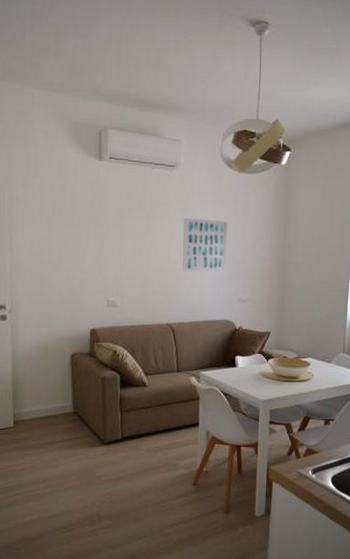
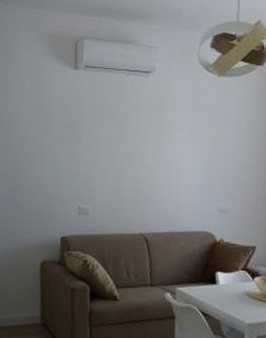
wall art: present [183,218,228,273] -> none [157,124,207,181]

